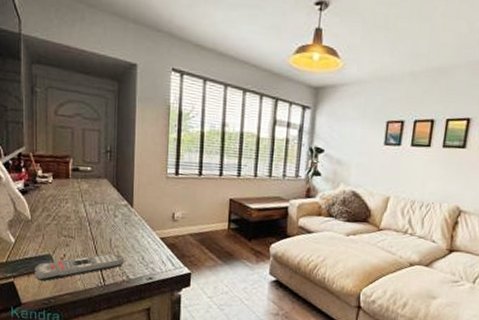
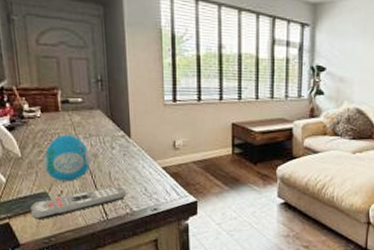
decorative egg: none [51,200,94,246] -> present [44,134,91,182]

